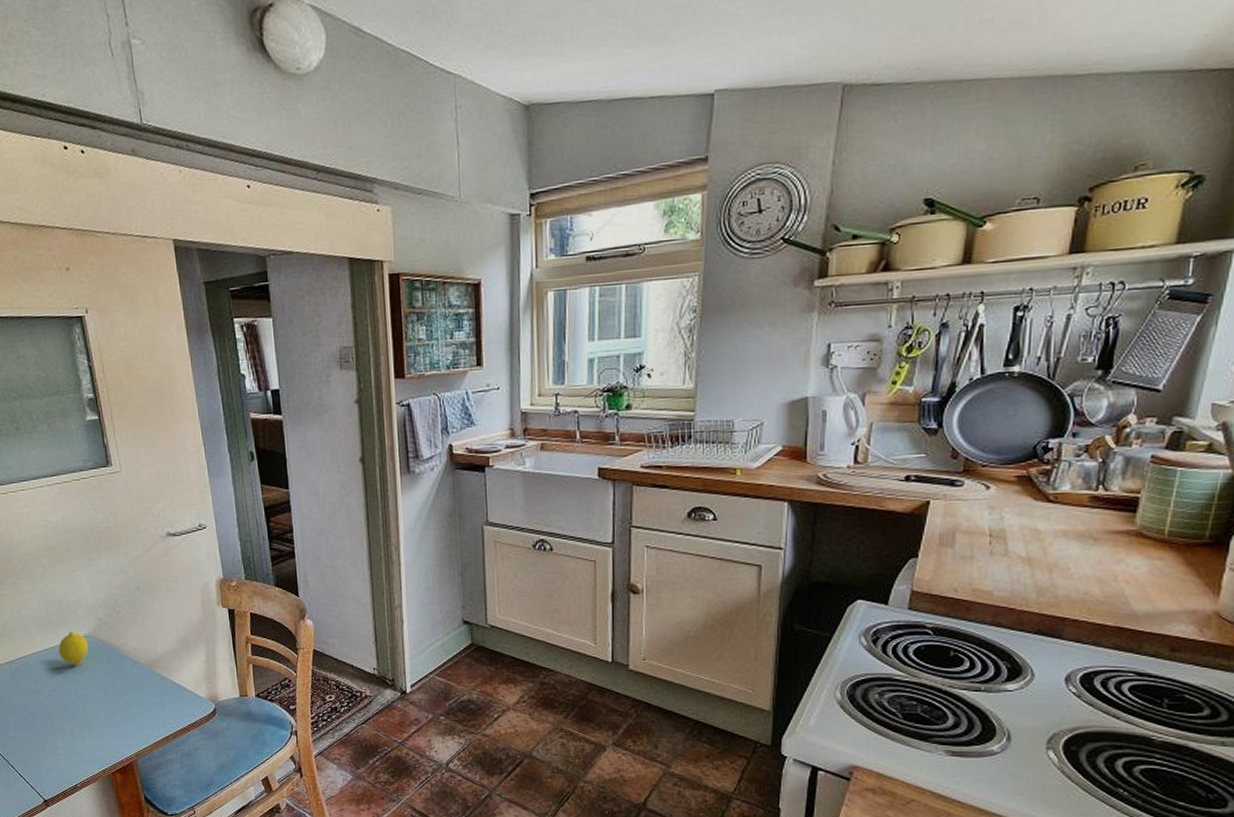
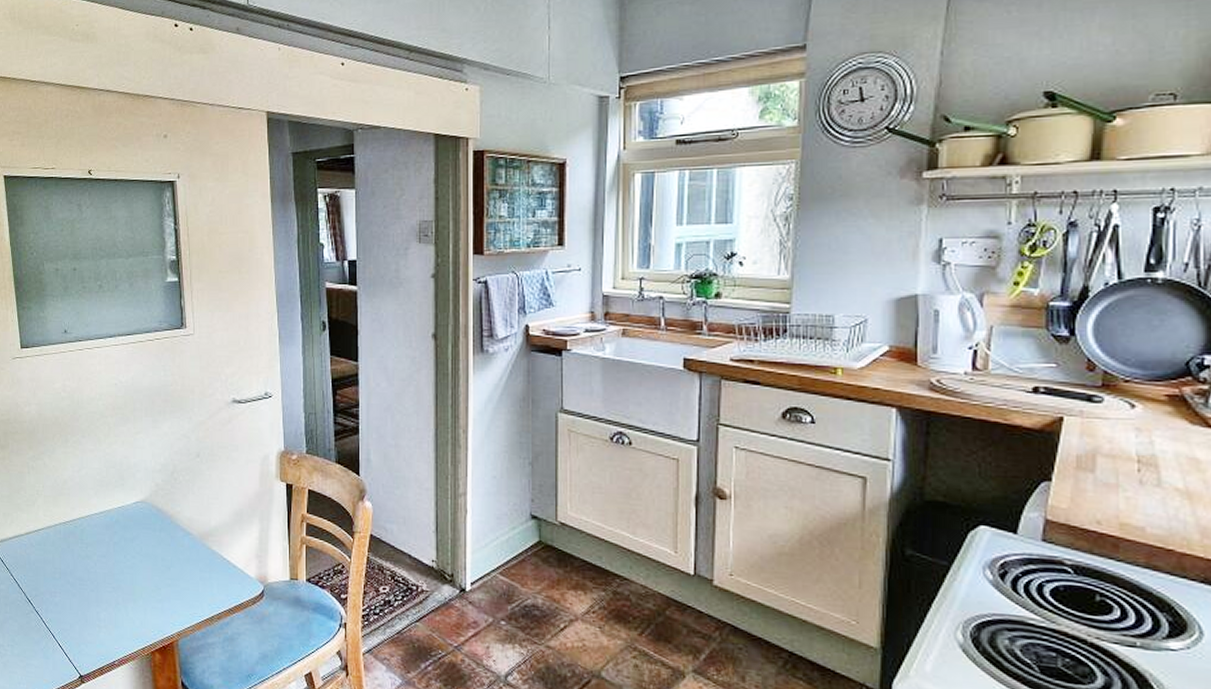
fruit: present [58,632,89,665] -> none [113,495,142,531]

